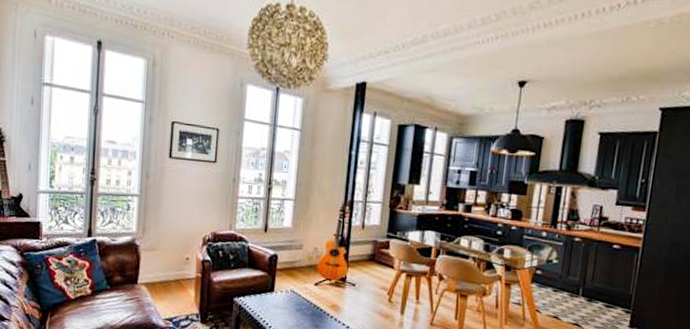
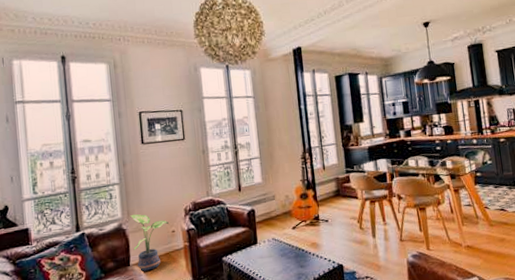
potted plant: none [143,231,184,294] -> present [130,214,168,272]

